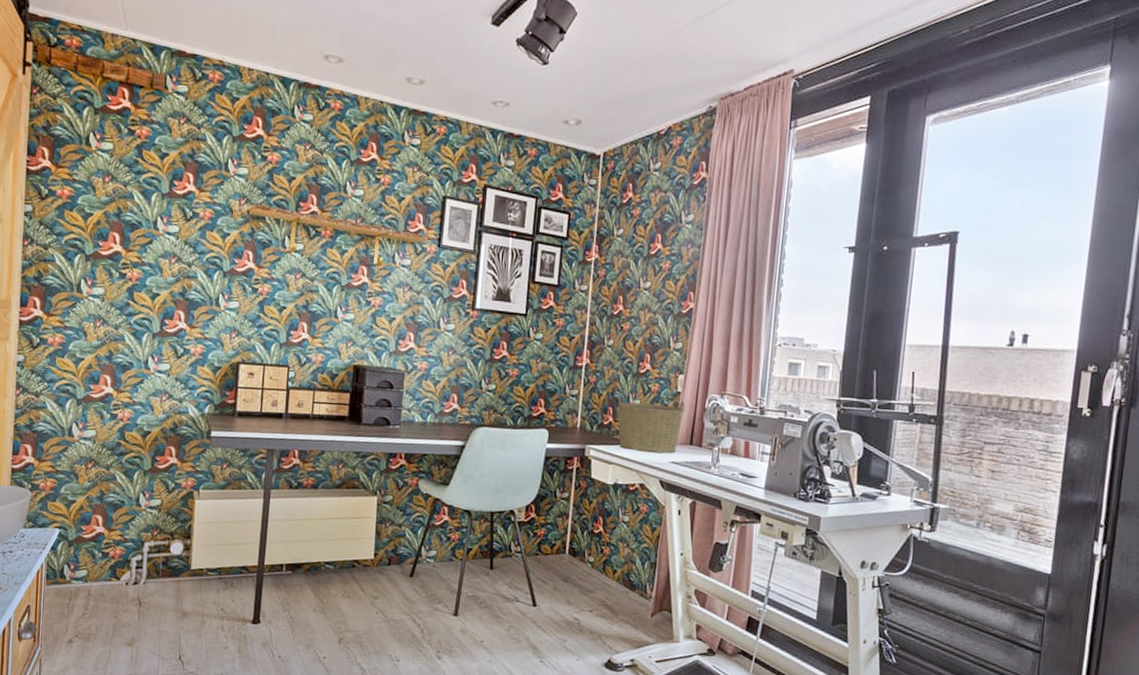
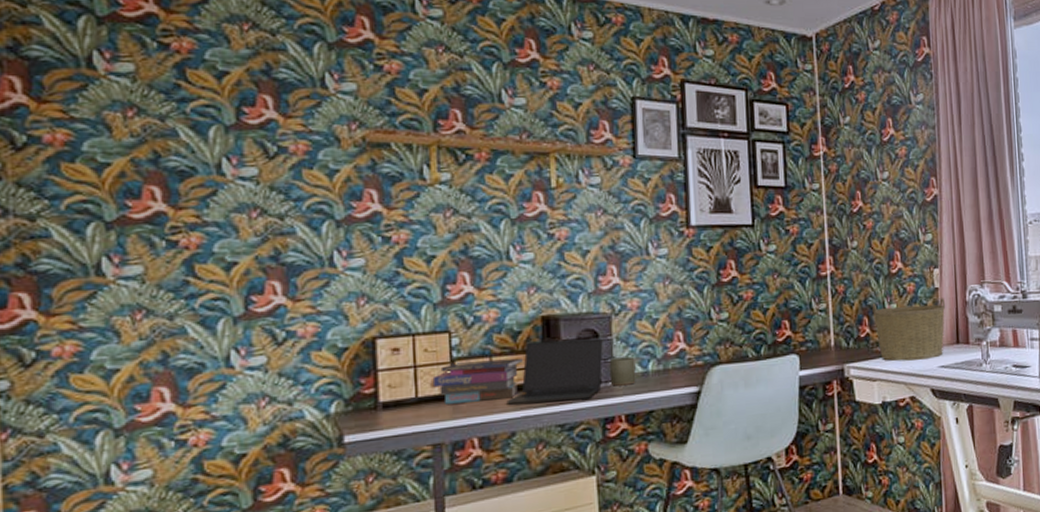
books: none [273,390,336,425] -> present [434,358,523,404]
laptop: none [321,384,396,436] -> present [506,338,603,405]
mug: none [397,407,418,431] -> present [609,357,636,386]

